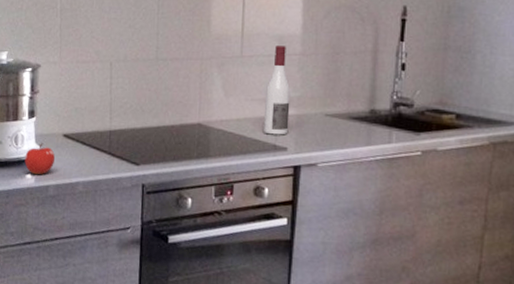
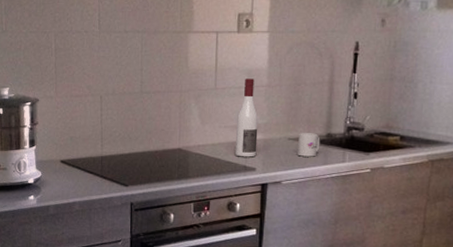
apple: present [25,143,56,175] -> none [27,168,54,197]
mug: none [336,108,363,136] -> present [298,133,321,157]

